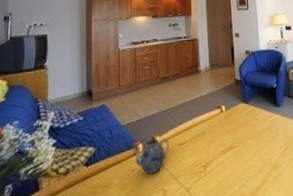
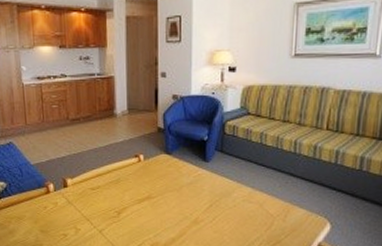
teapot: present [133,138,169,175] -> none [43,181,81,213]

